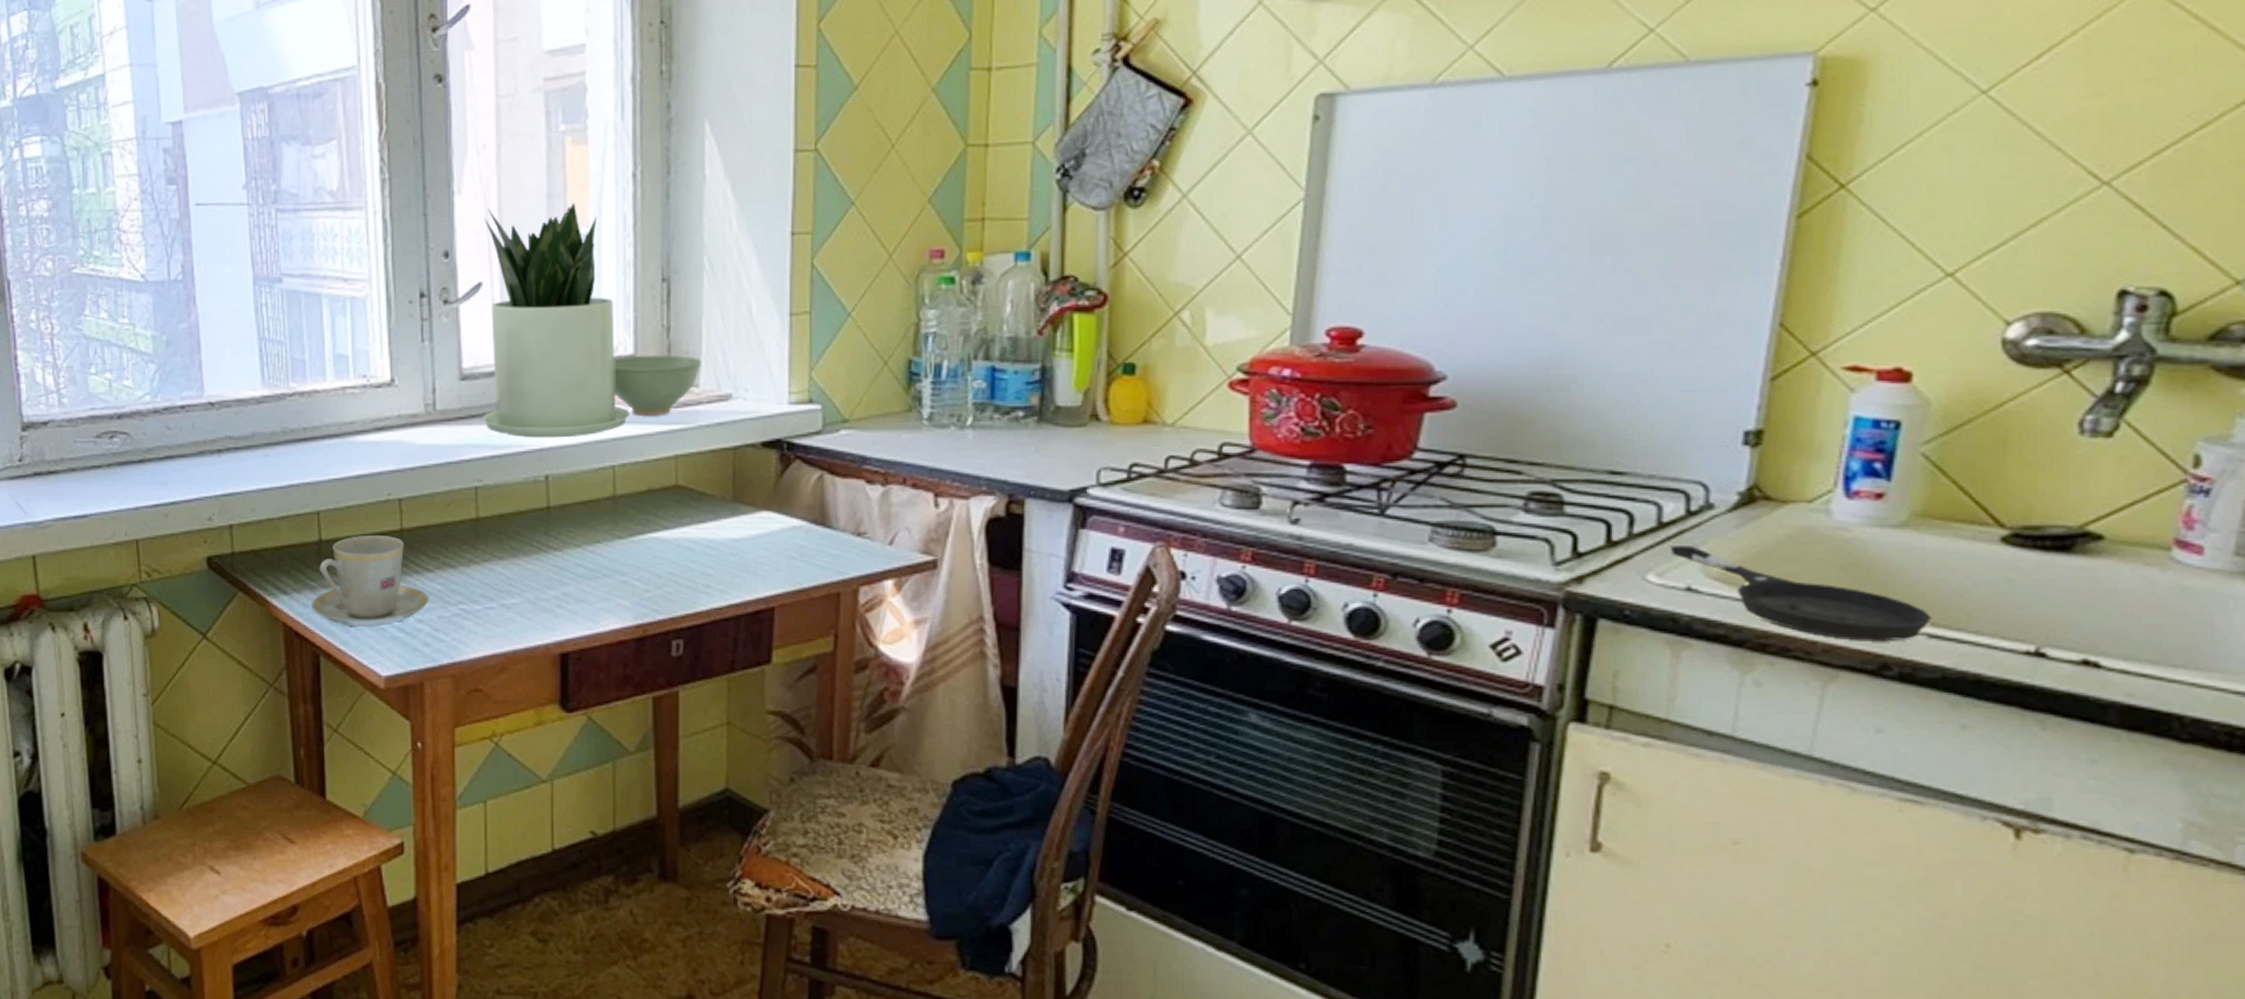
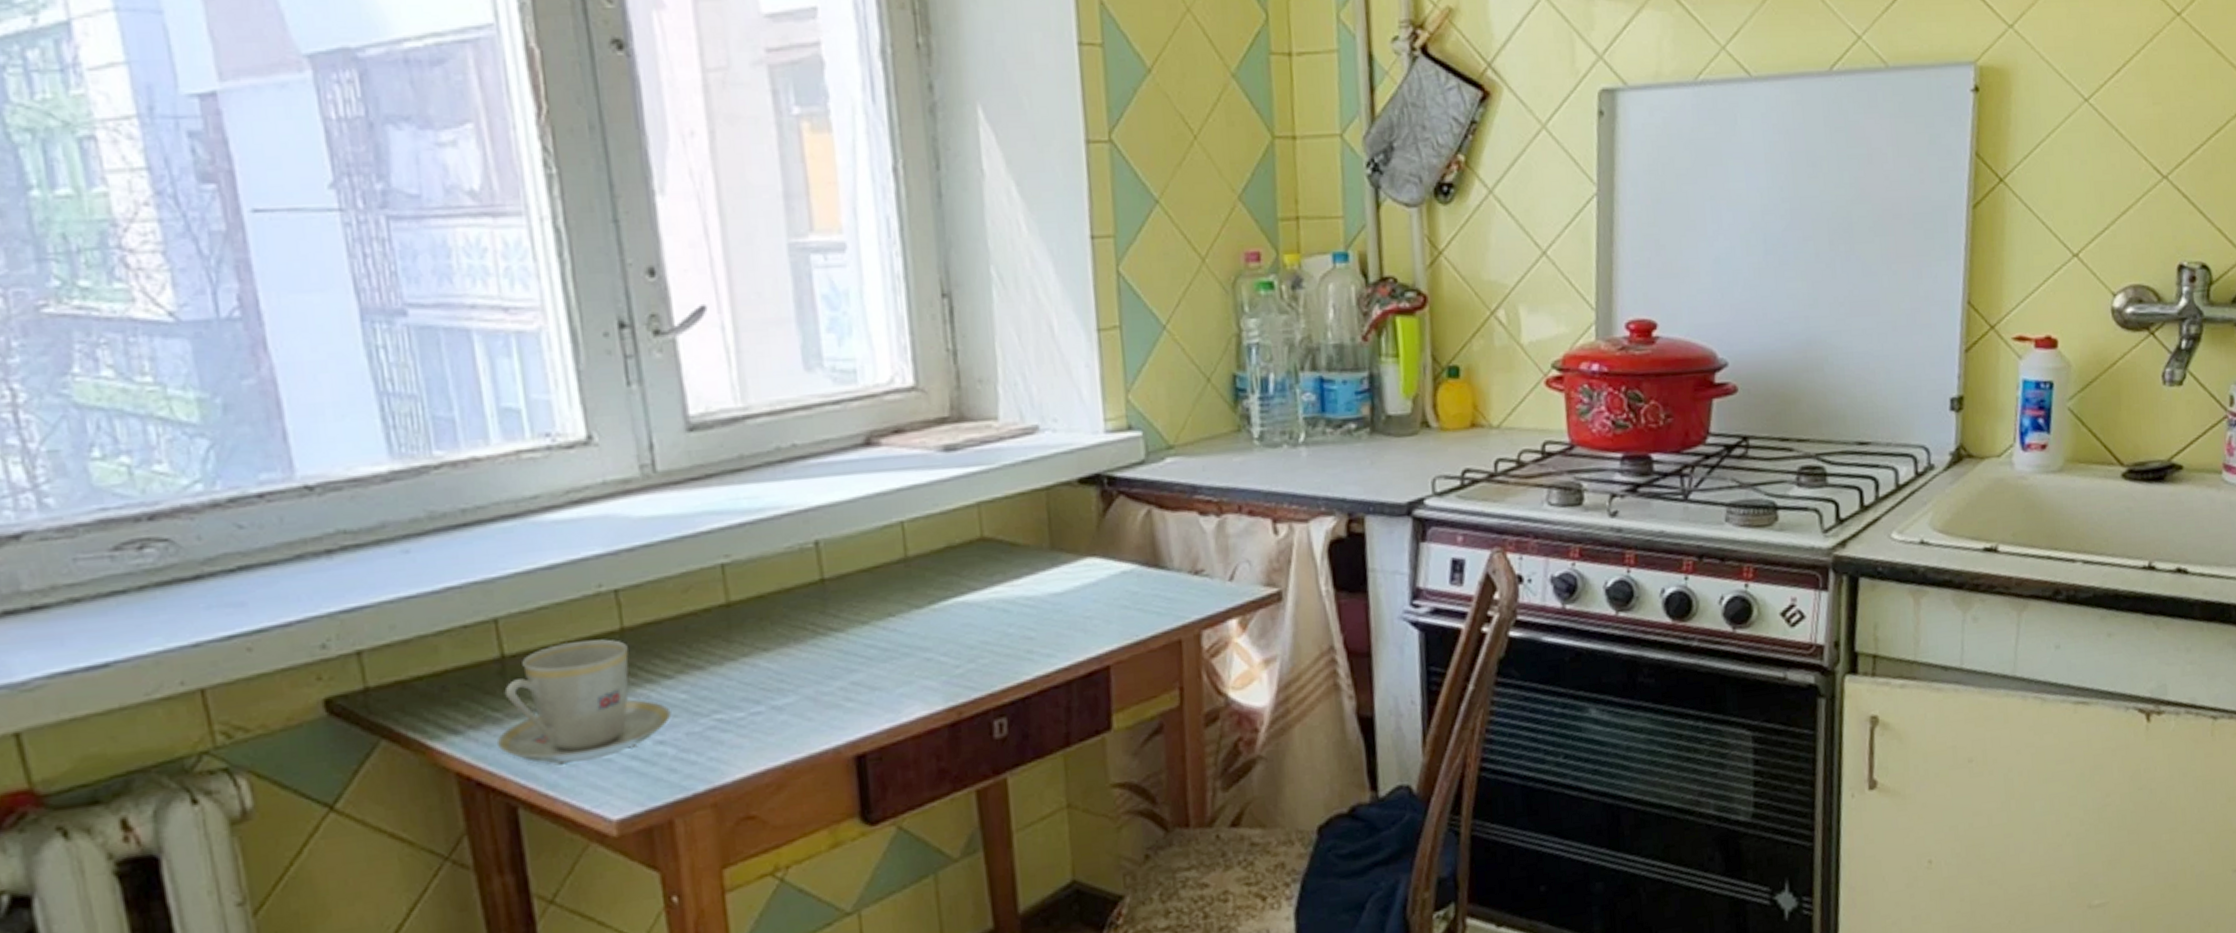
planter: present [483,203,630,438] -> none [699,204,917,497]
bowl: present [614,354,702,417] -> none [890,384,1000,459]
frying pan: present [1669,546,1932,641] -> none [1906,503,2084,572]

